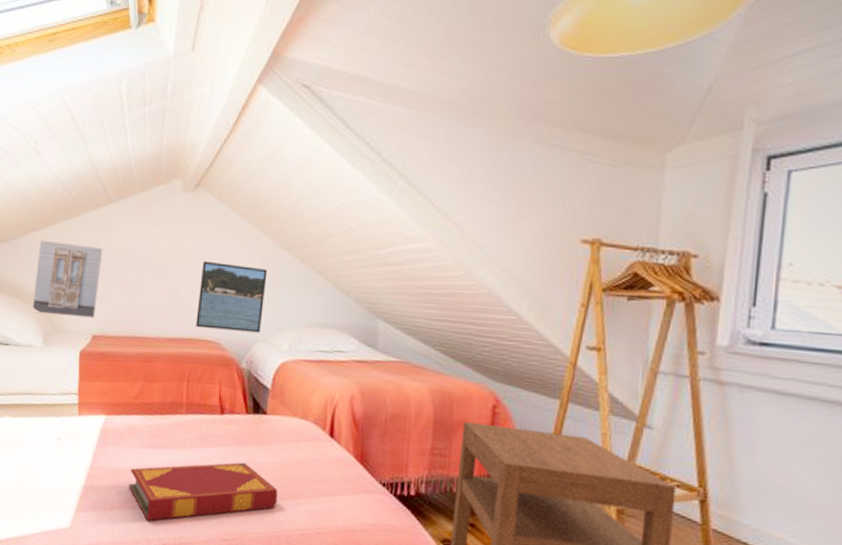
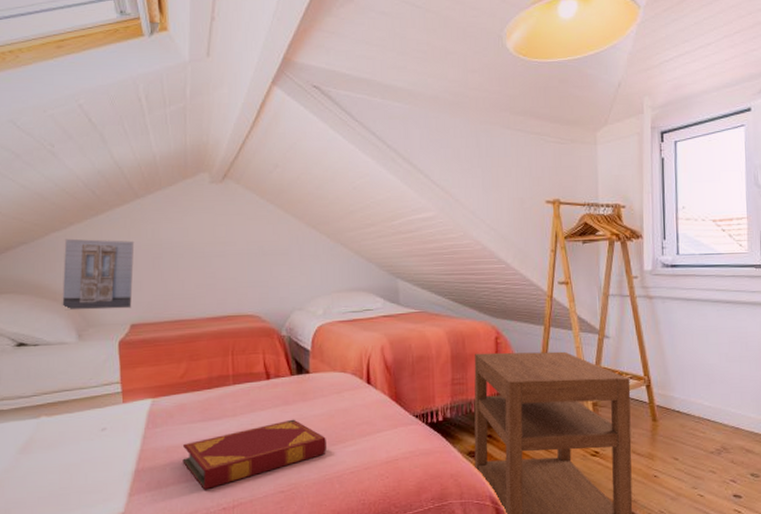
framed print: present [195,261,268,333] -> none [235,244,298,305]

